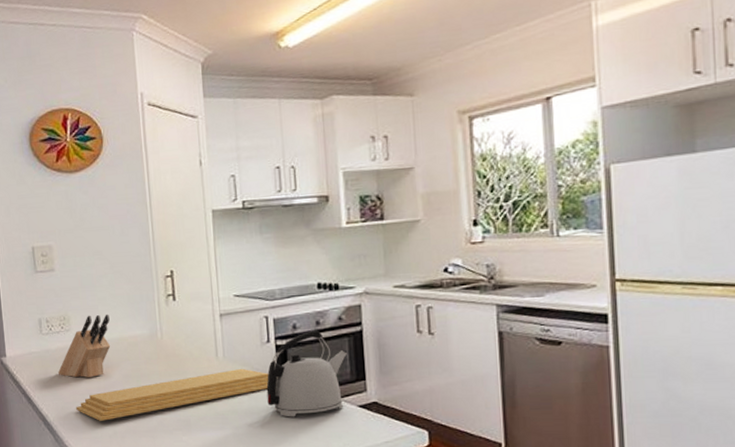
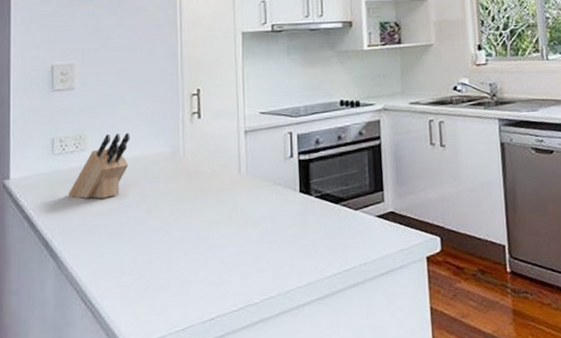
cutting board: present [76,368,269,421] -> none [85,183,291,244]
kettle: present [266,330,348,417] -> none [288,144,367,230]

